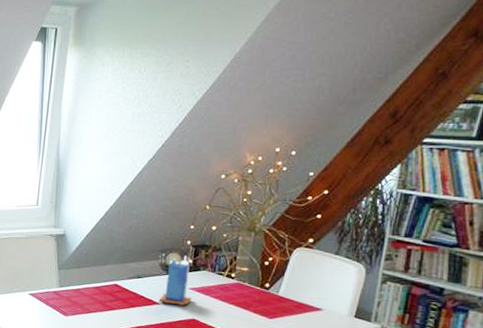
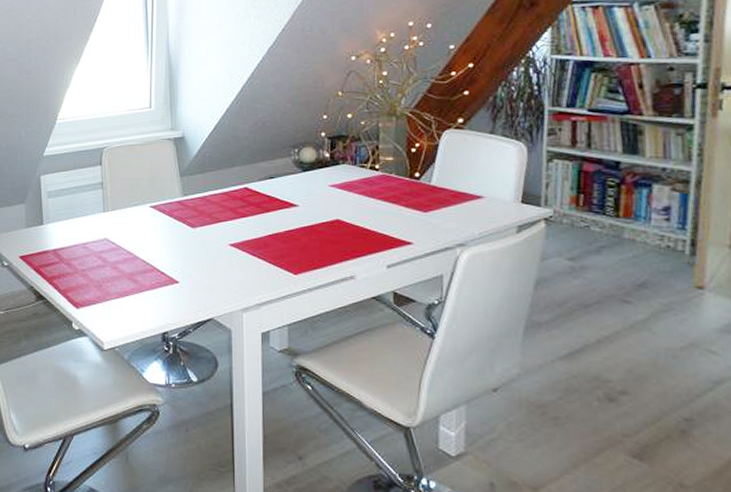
candle: present [158,255,192,306] -> none [296,149,334,206]

